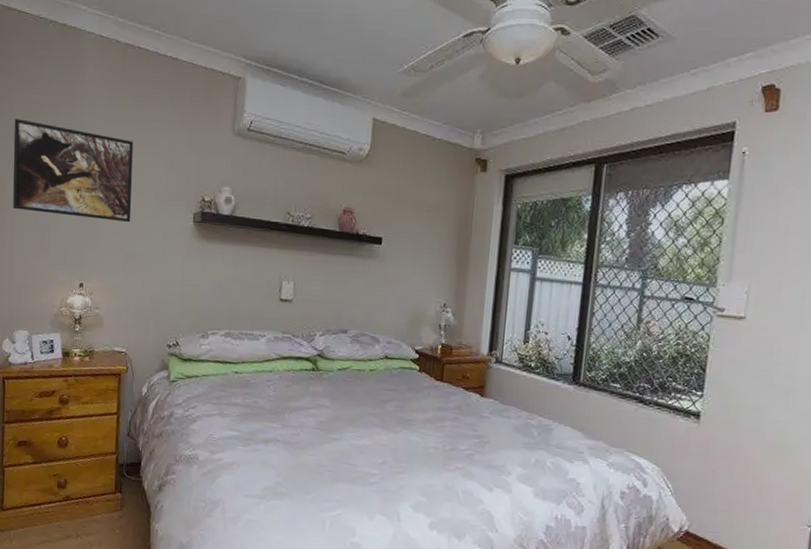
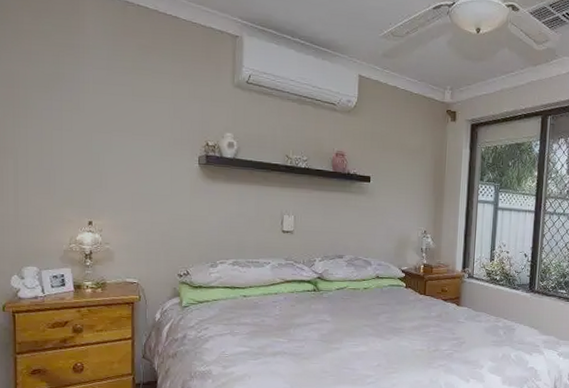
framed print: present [13,119,133,223] -> none [13,67,138,165]

